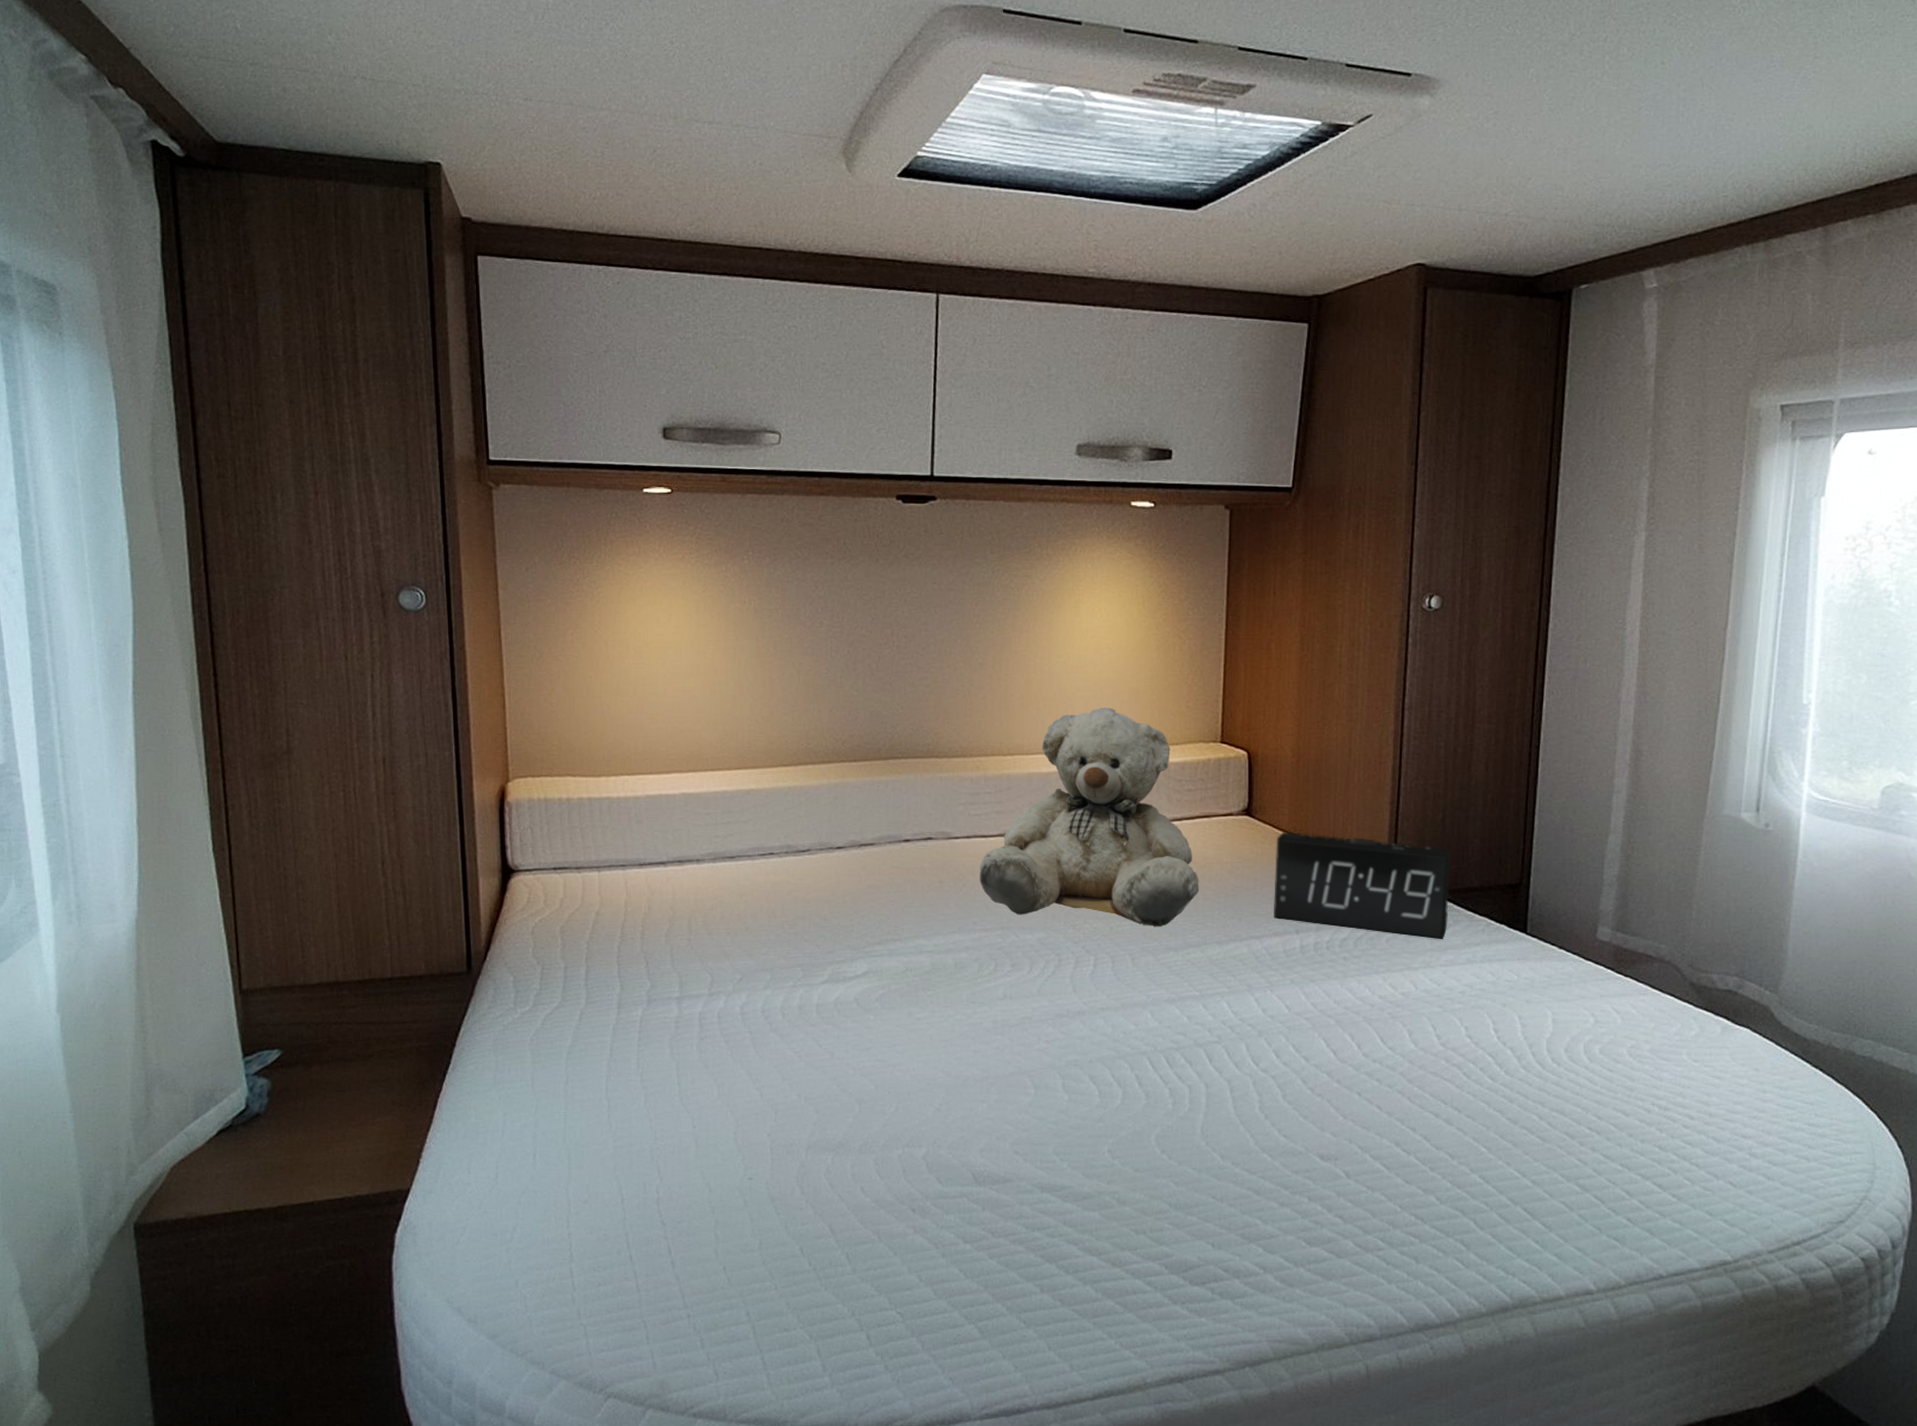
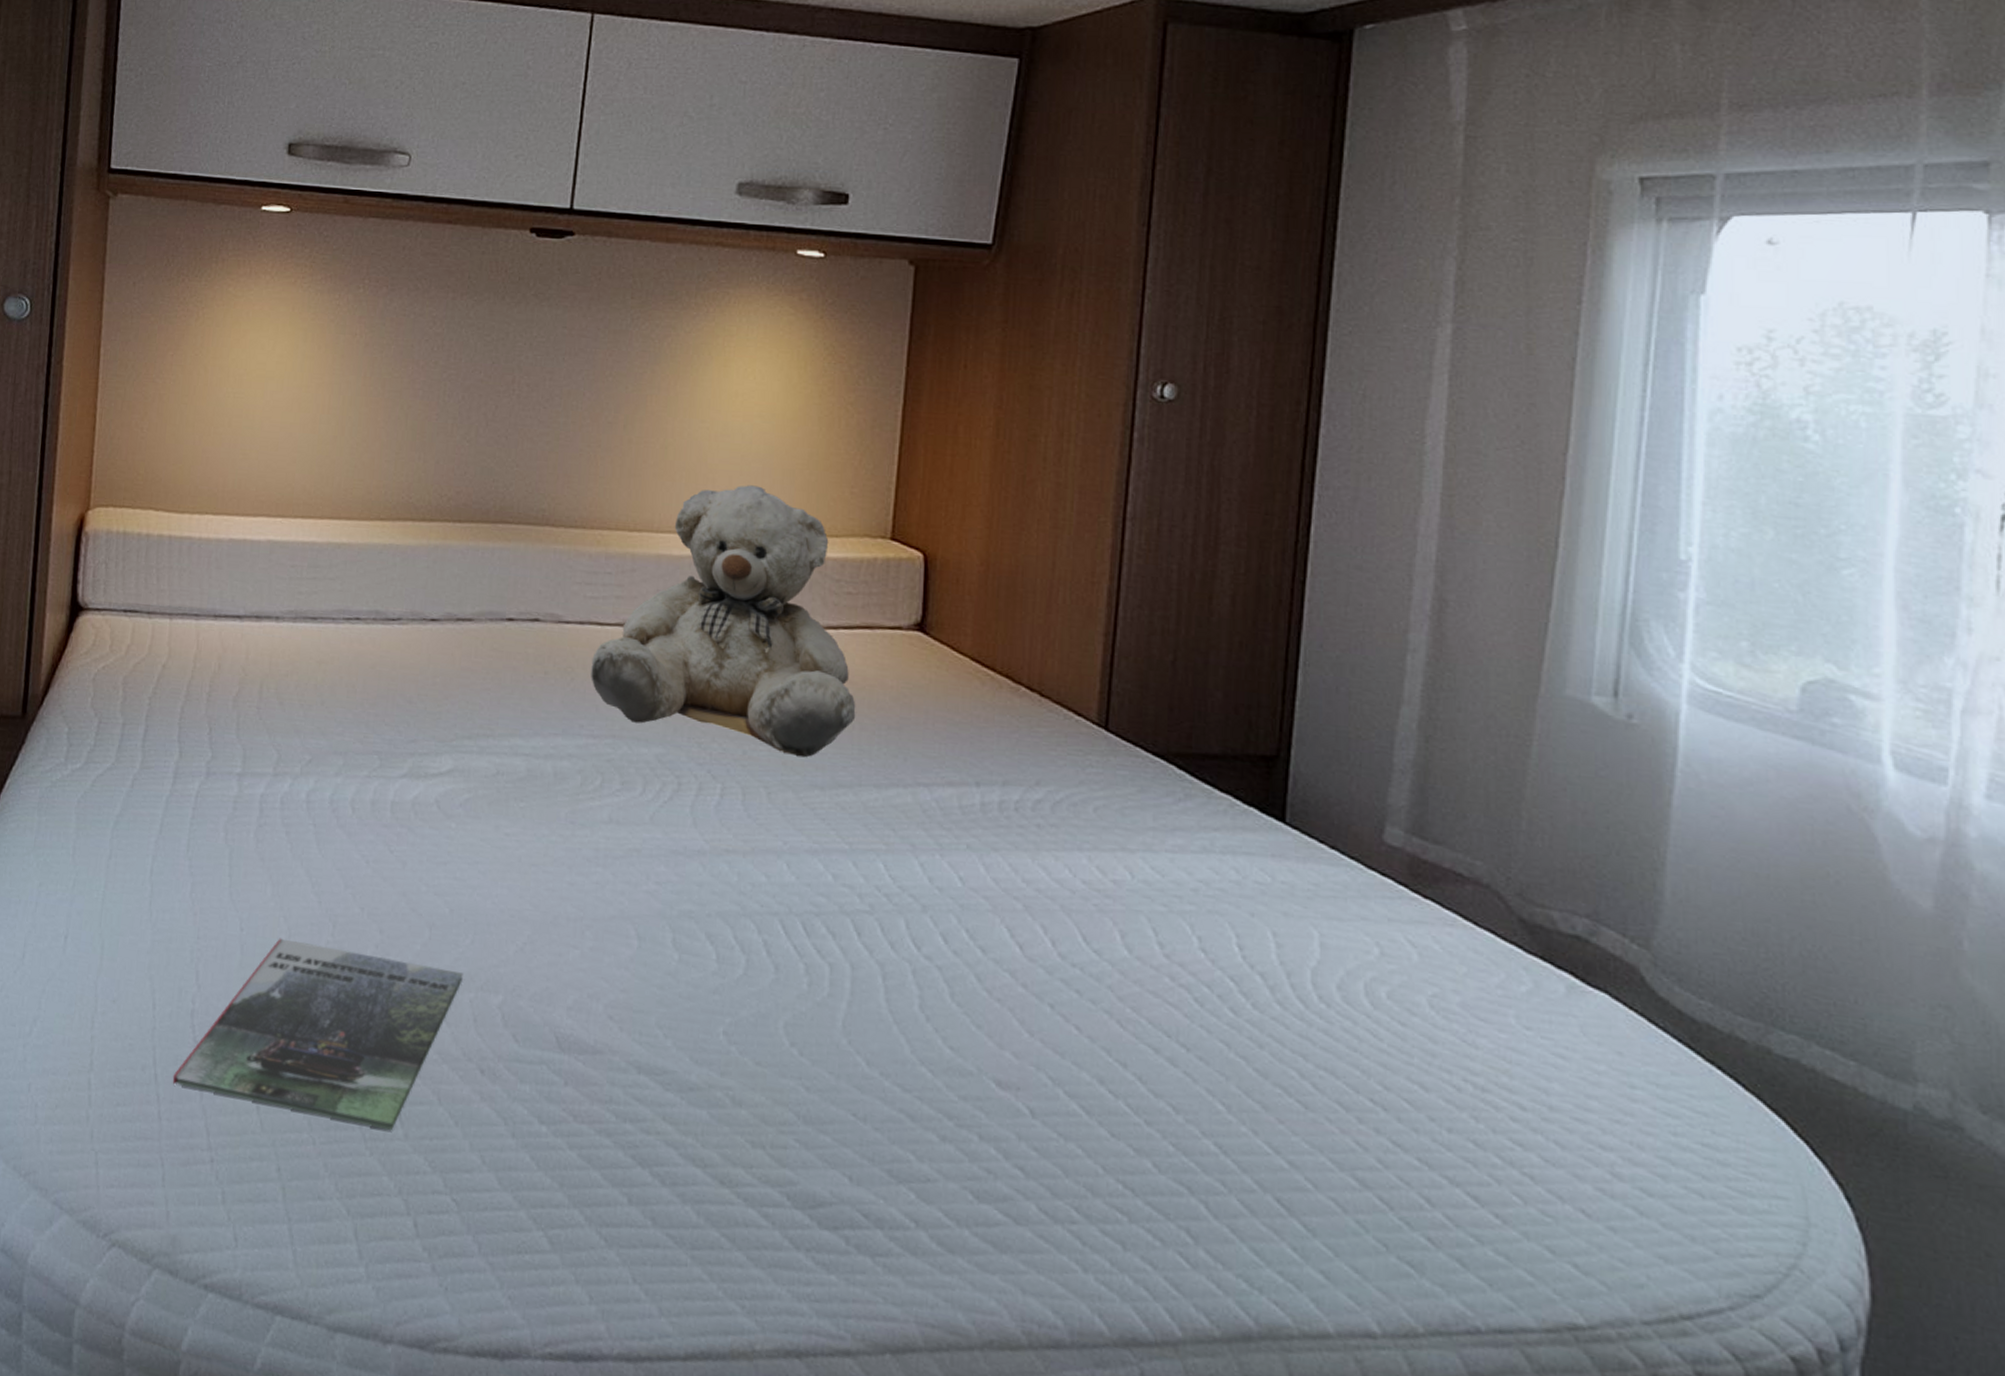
magazine: none [646,1129,891,1269] -> present [172,938,463,1131]
alarm clock: present [1273,831,1452,940] -> none [947,655,1185,818]

